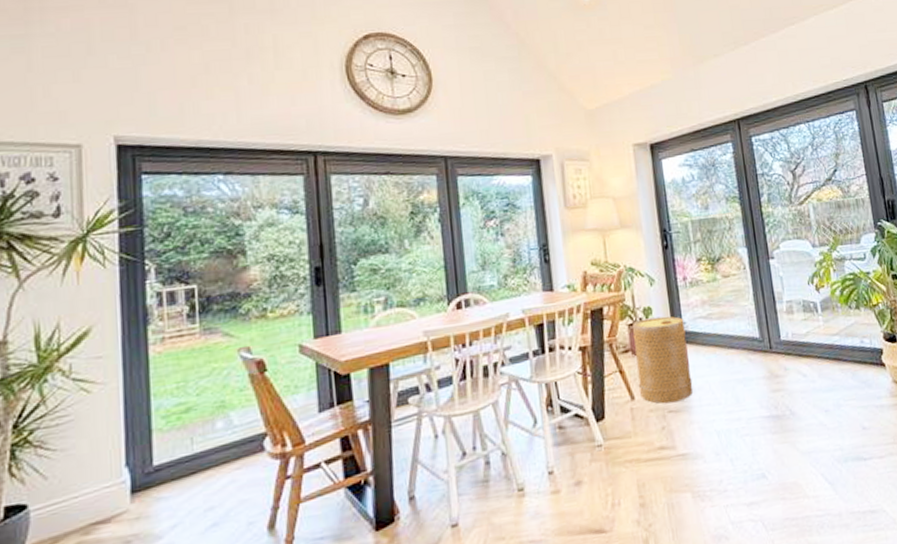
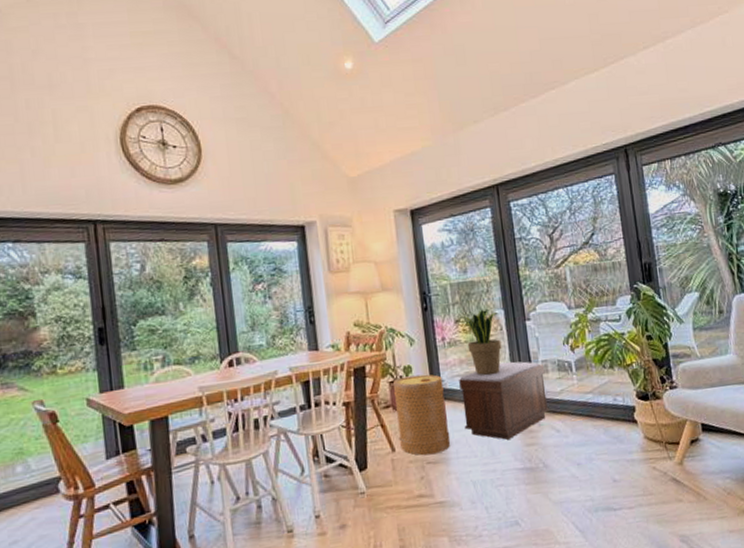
bench: none [701,302,795,386] -> present [459,361,550,440]
potted plant: none [705,247,745,317] -> present [463,309,502,376]

